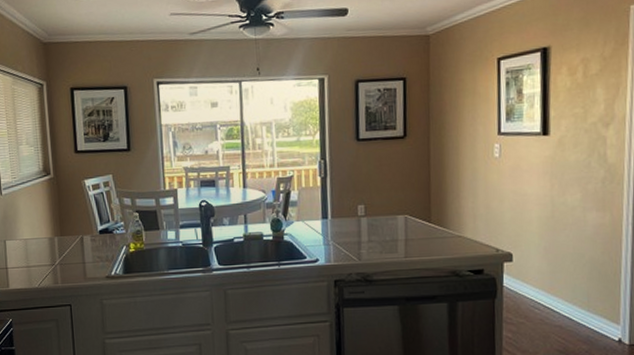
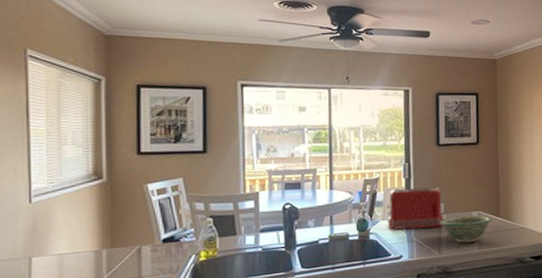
toaster: none [300,187,364,232] -> present [386,187,444,230]
bowl: none [359,219,423,250] -> present [439,215,494,243]

